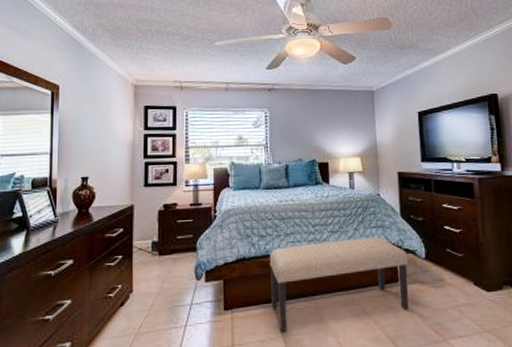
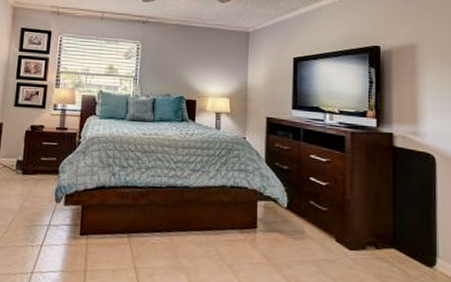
bench: present [269,237,409,332] -> none [127,179,269,264]

